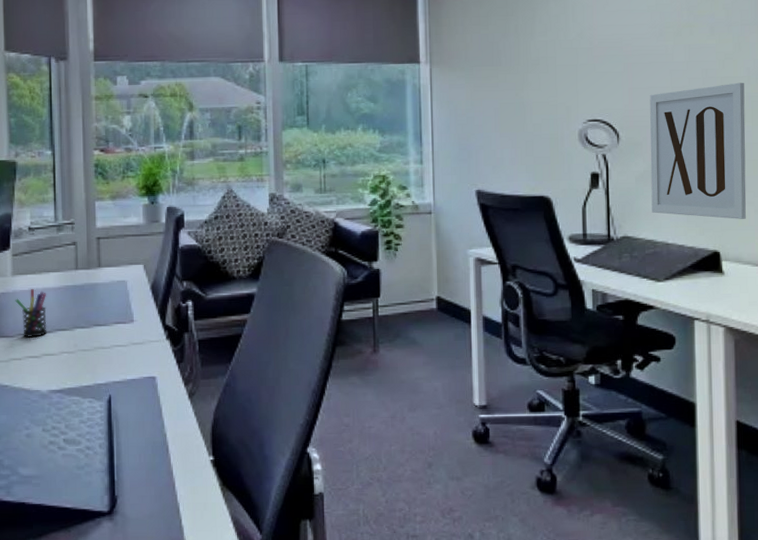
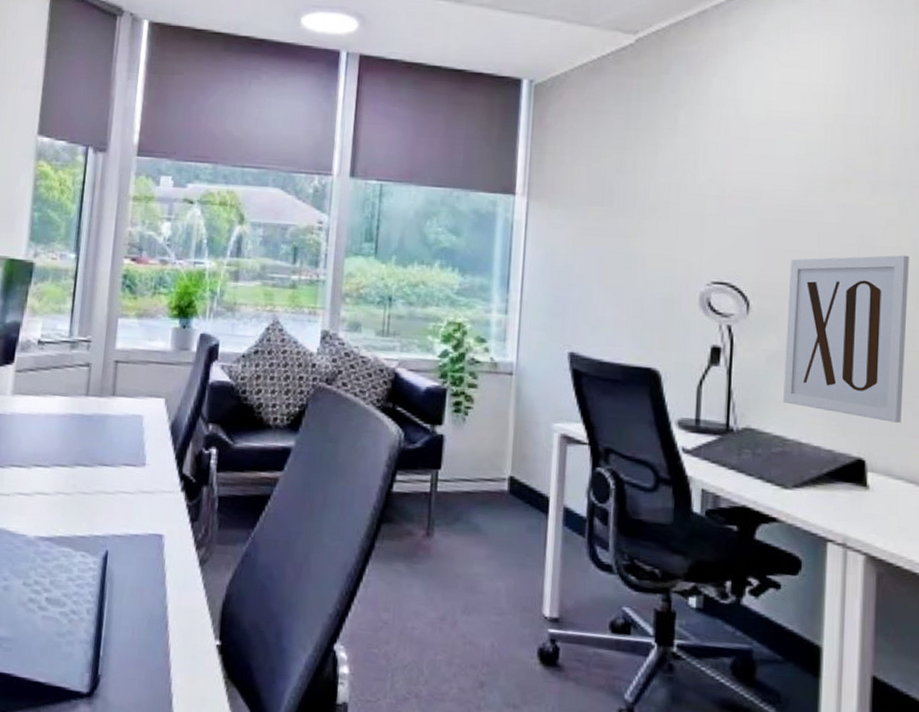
pen holder: present [15,289,47,337] -> none [11,413,48,471]

